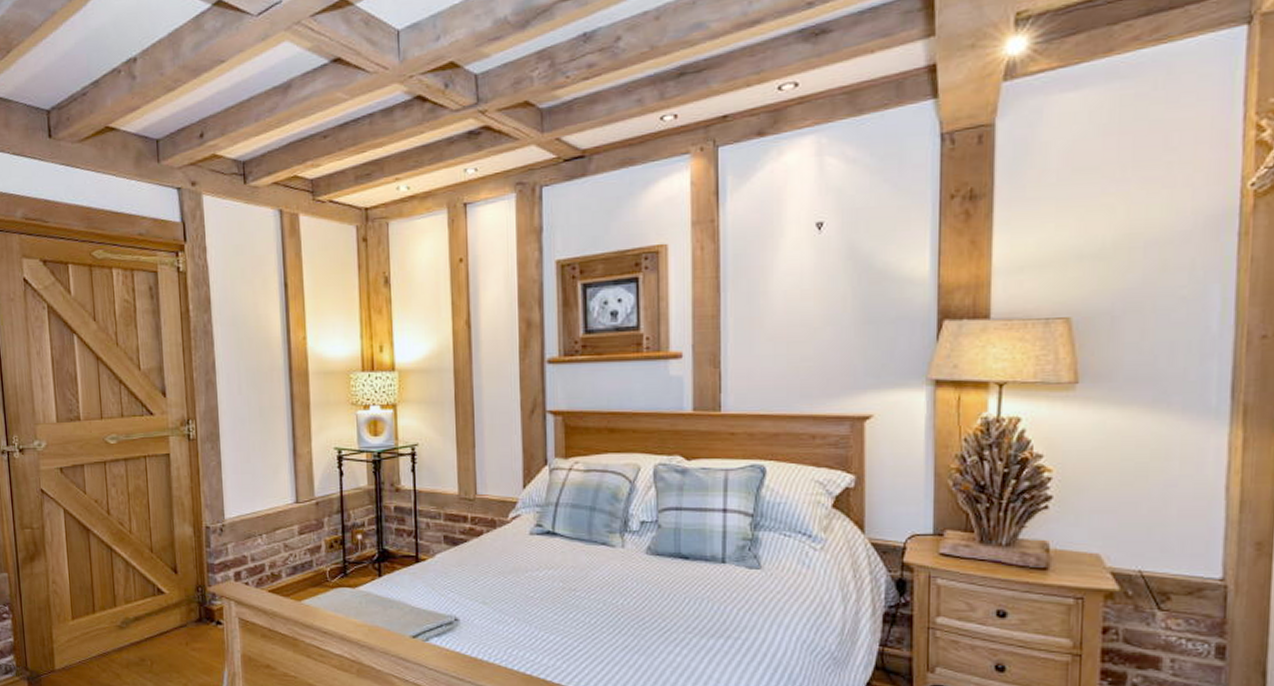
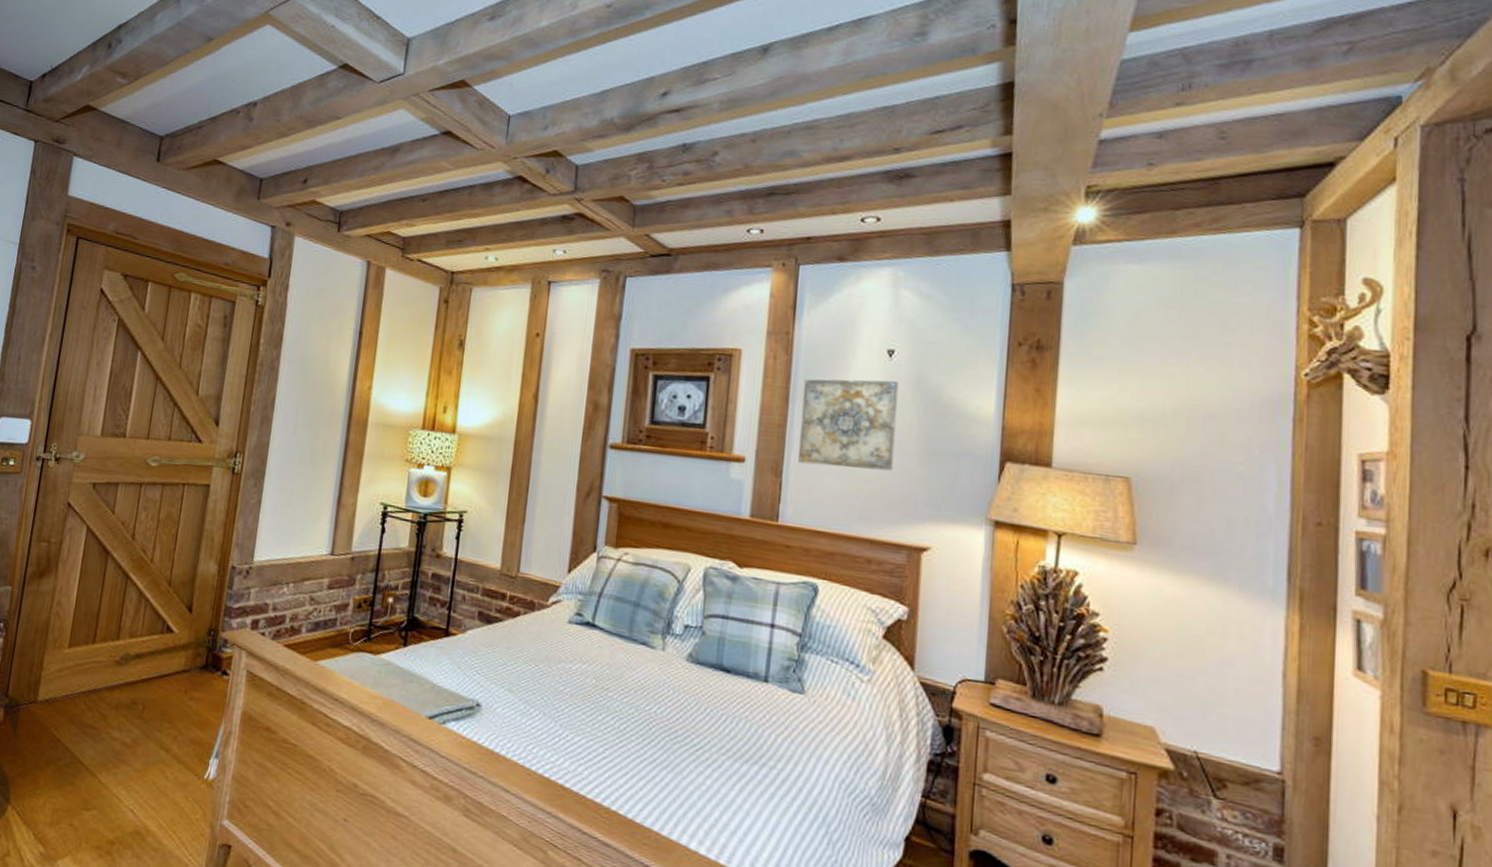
wall art: none [734,253,831,351] -> present [798,378,900,471]

